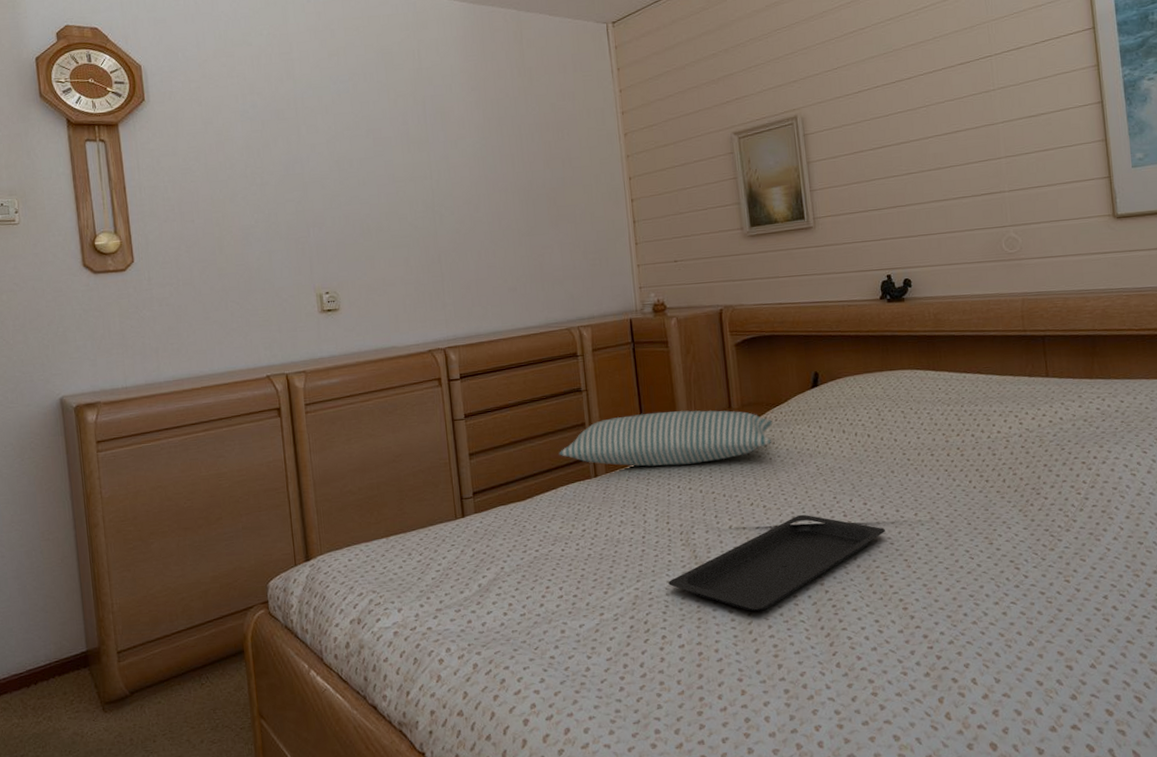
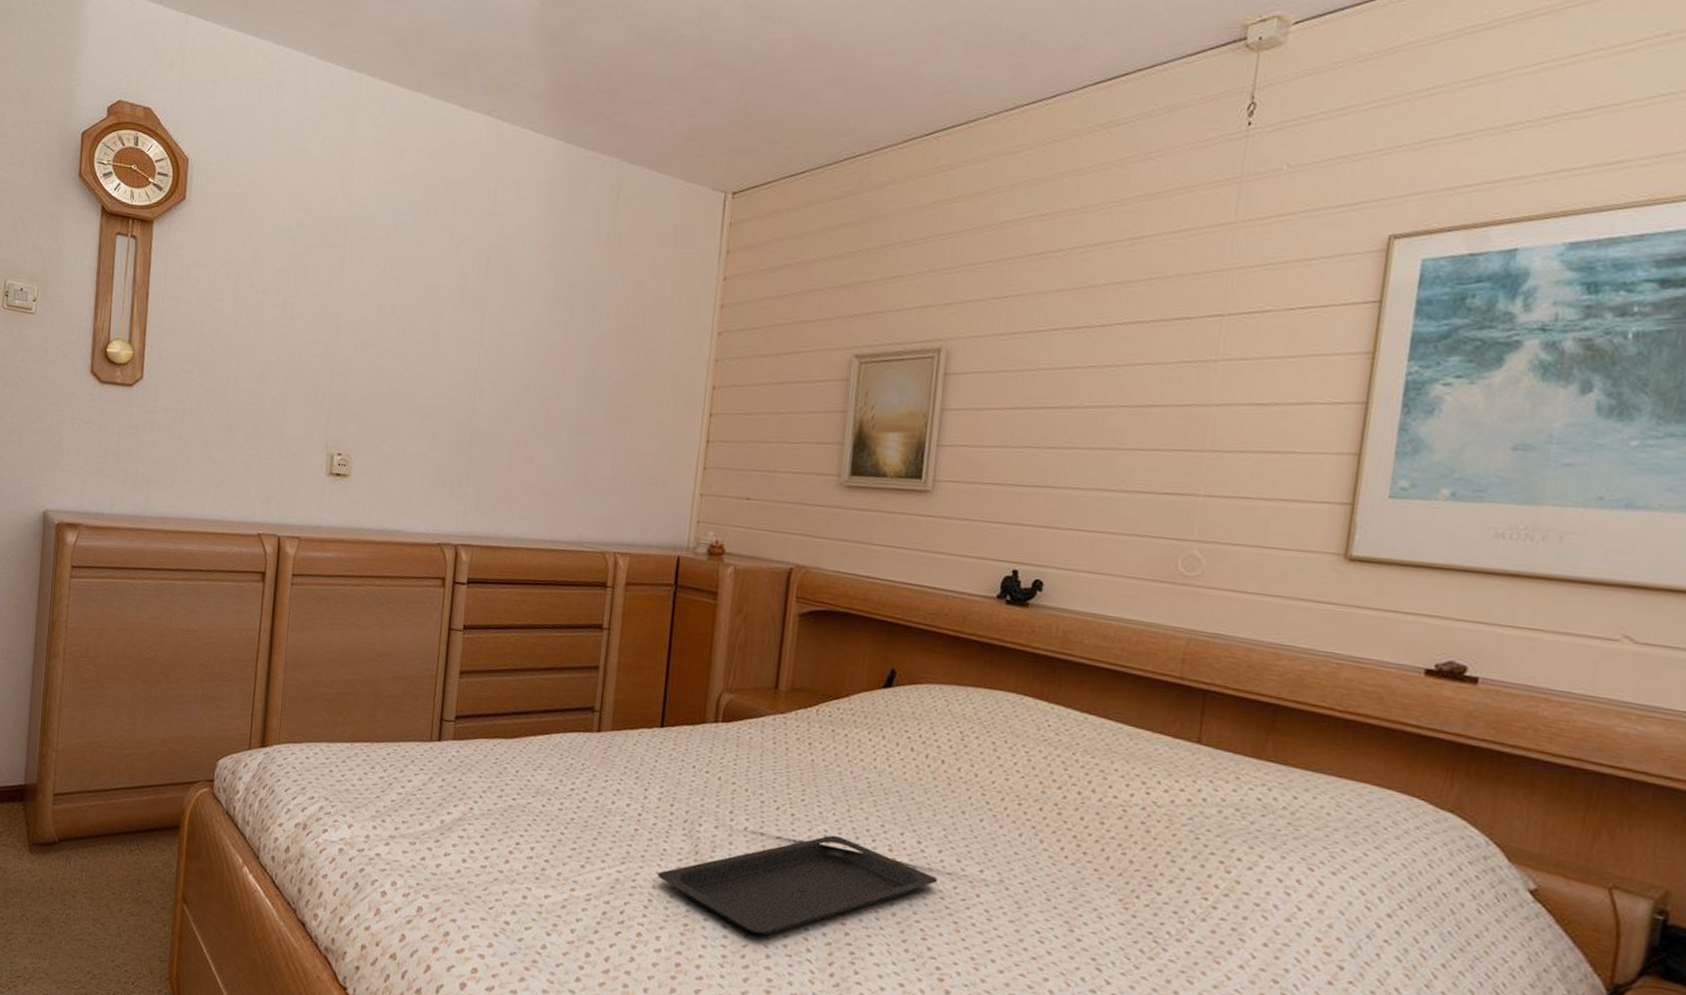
pillow: present [559,410,773,467] -> none [561,667,826,748]

